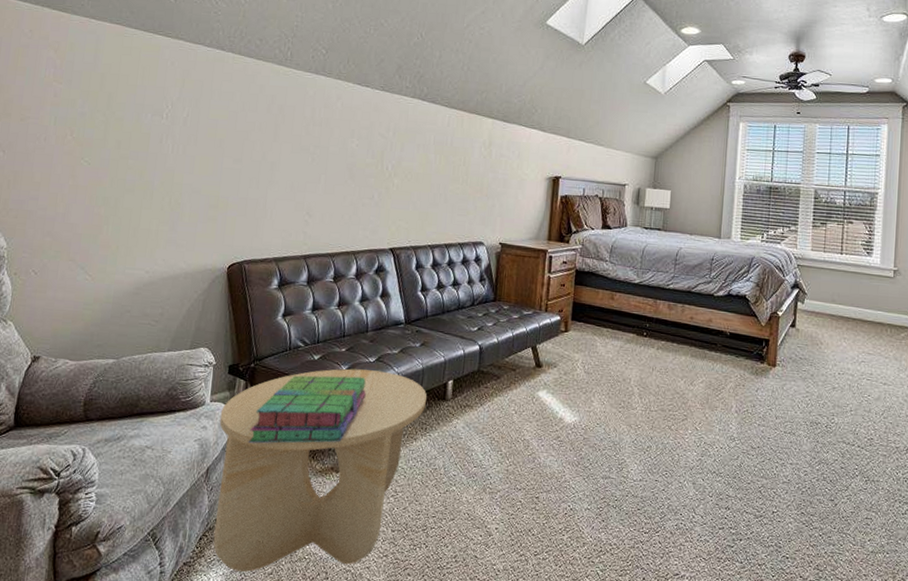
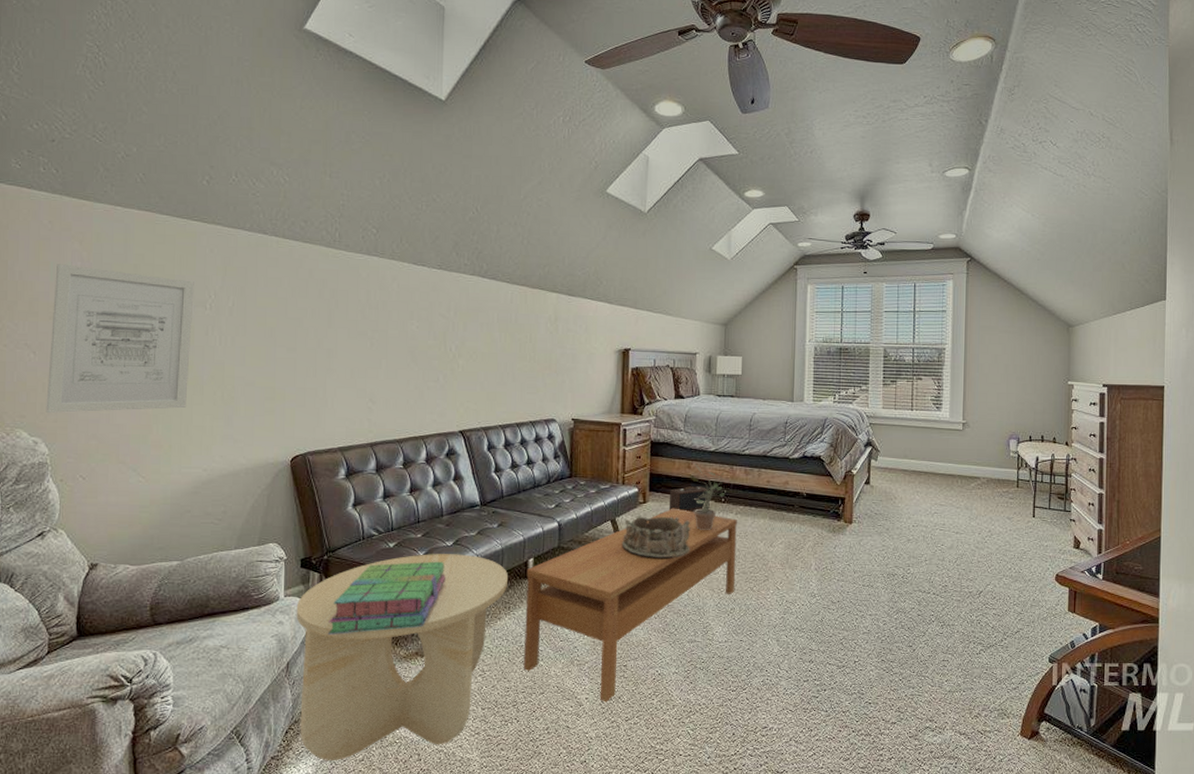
wall art: none [8,70,154,212] -> present [46,264,194,413]
coffee table: none [435,338,658,535] -> present [523,508,737,703]
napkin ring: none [541,343,611,391] -> present [621,515,691,559]
speaker: none [591,318,632,344] -> present [670,486,710,512]
potted plant: none [613,295,647,365] -> present [690,463,724,531]

